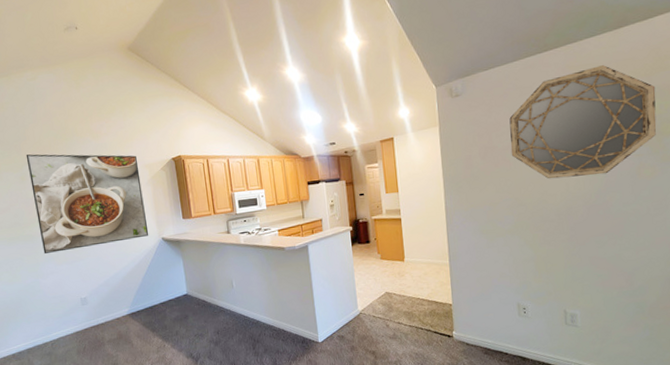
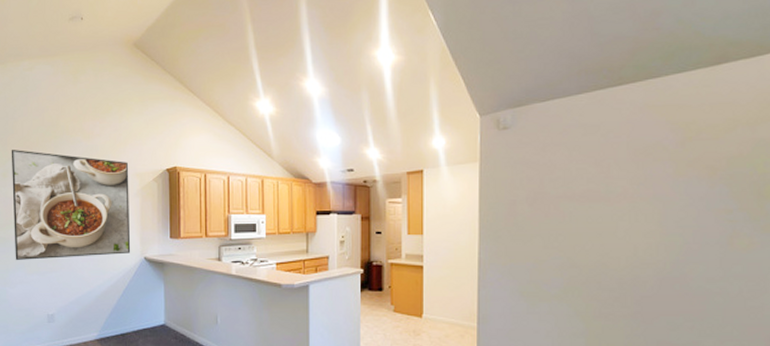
home mirror: present [509,65,657,179] -> none [566,108,760,240]

